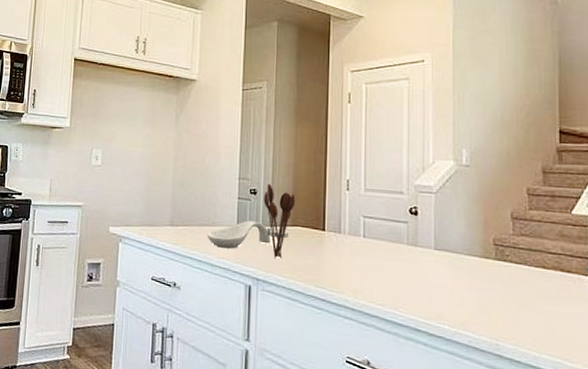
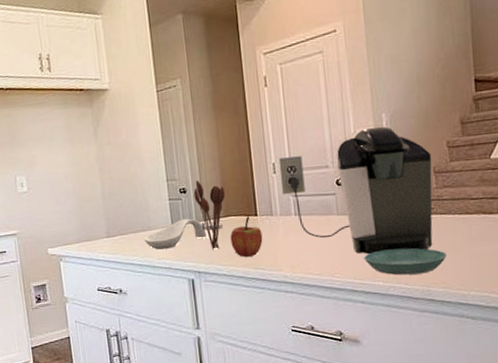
apple: none [294,229,328,273] -> present [230,216,263,257]
coffee maker: none [353,160,510,300] -> present [278,126,433,255]
saucer: none [431,290,519,325] -> present [364,248,447,275]

